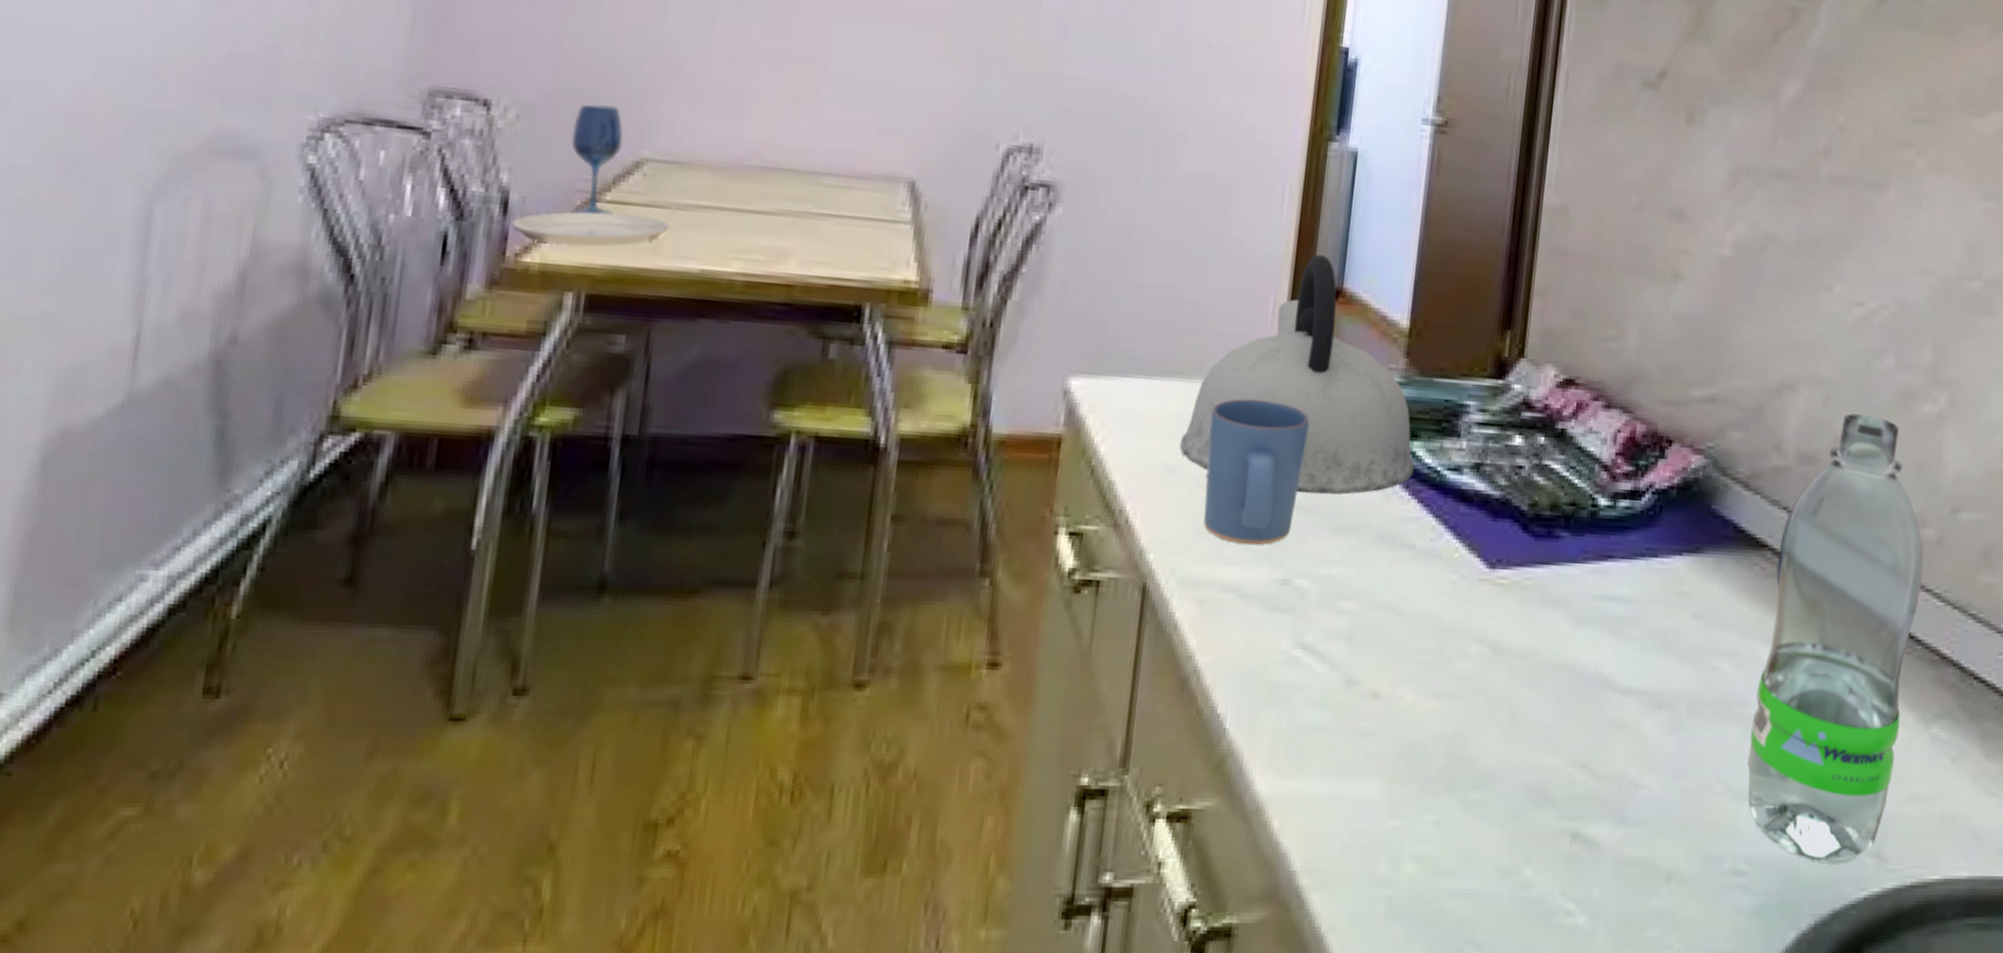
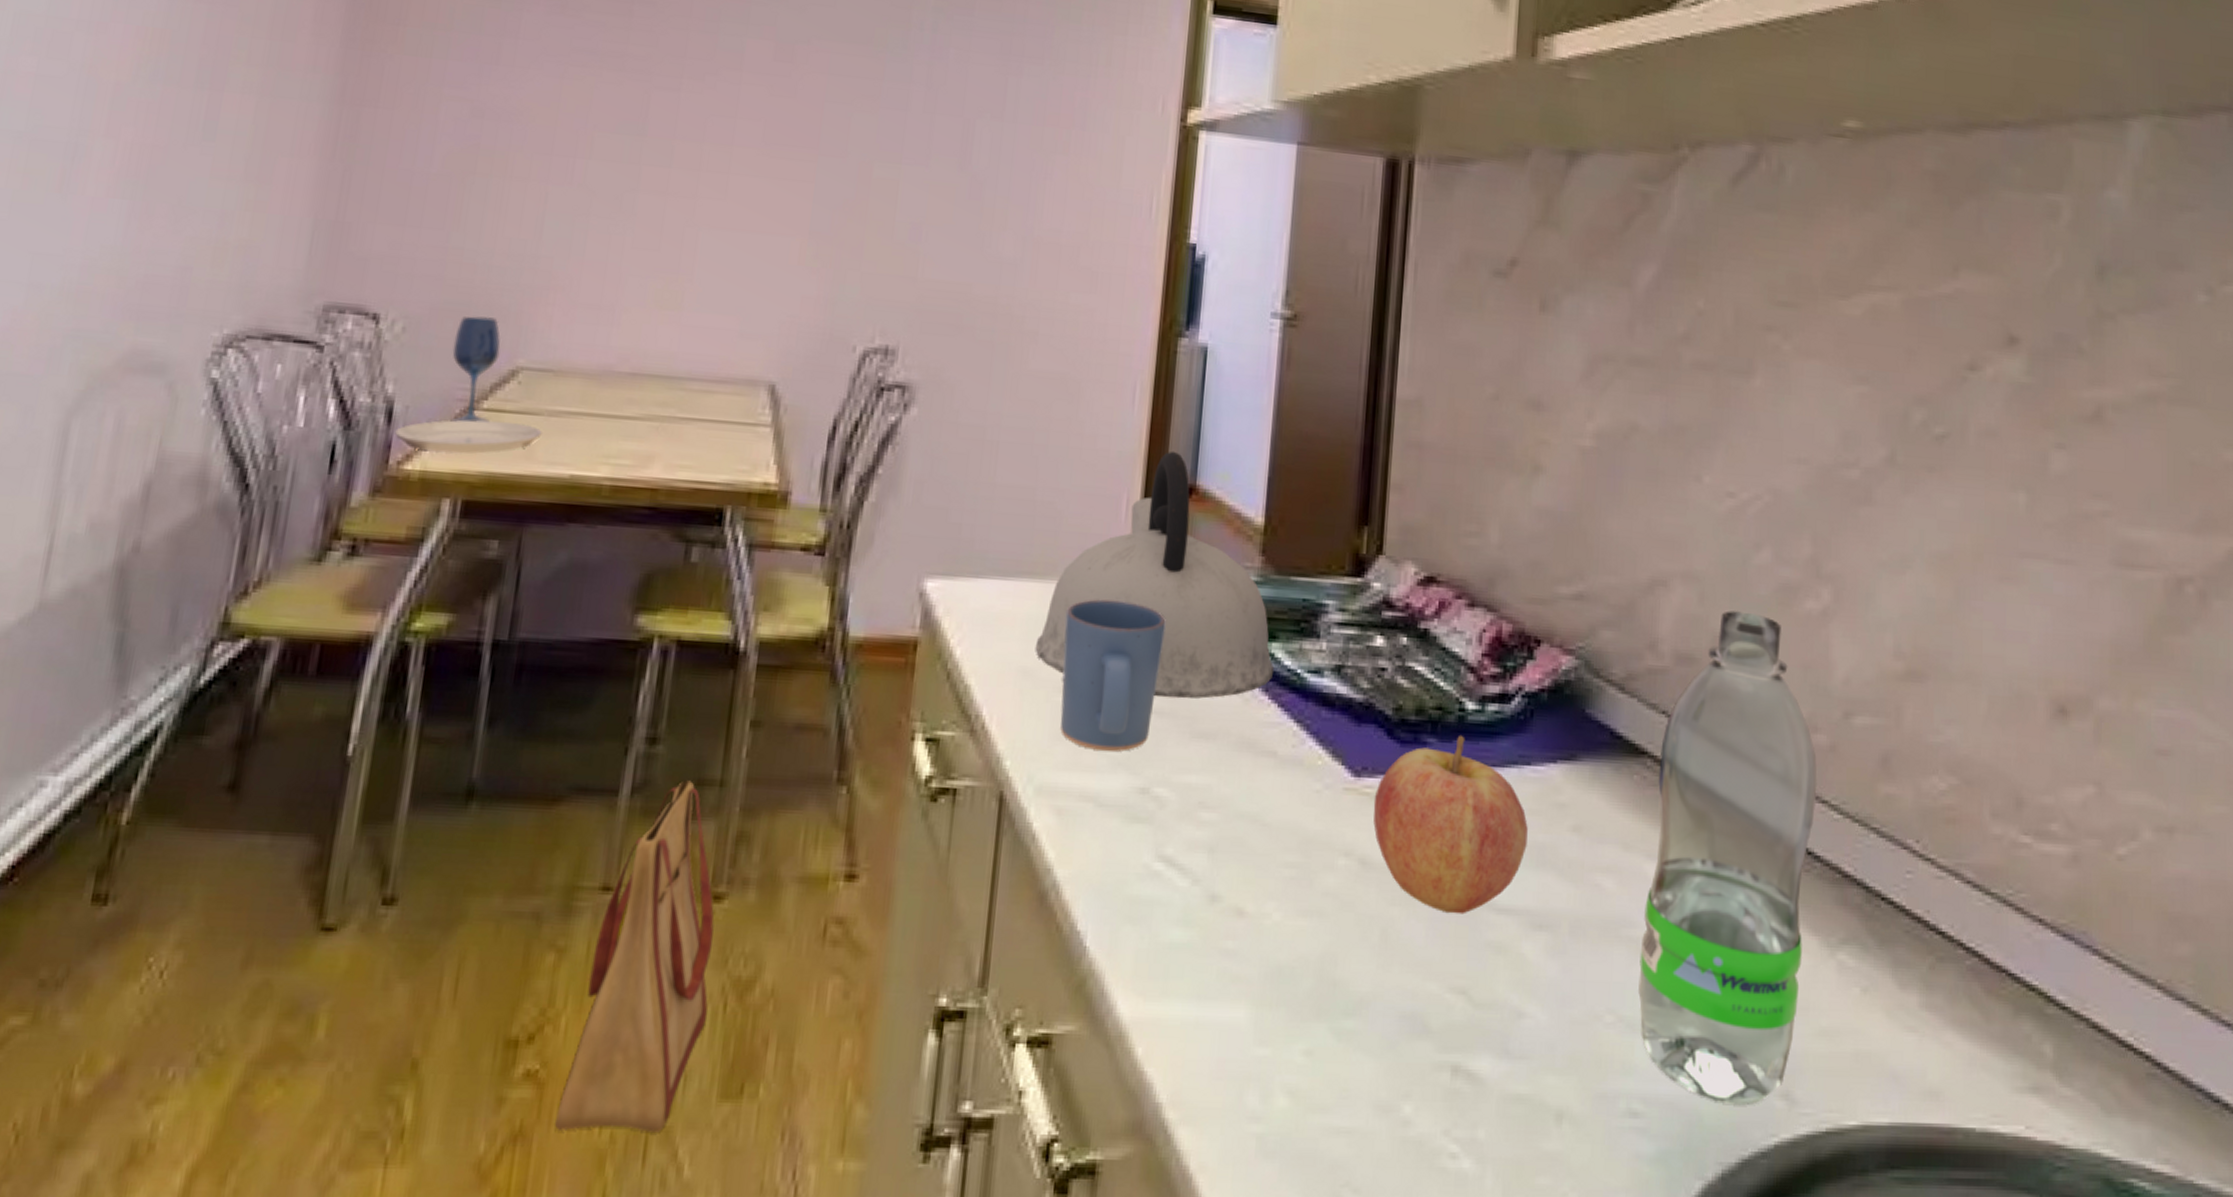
shopping bag: none [697,573,856,907] -> present [555,780,715,1132]
fruit: none [1506,529,1652,695] -> present [1373,734,1528,914]

